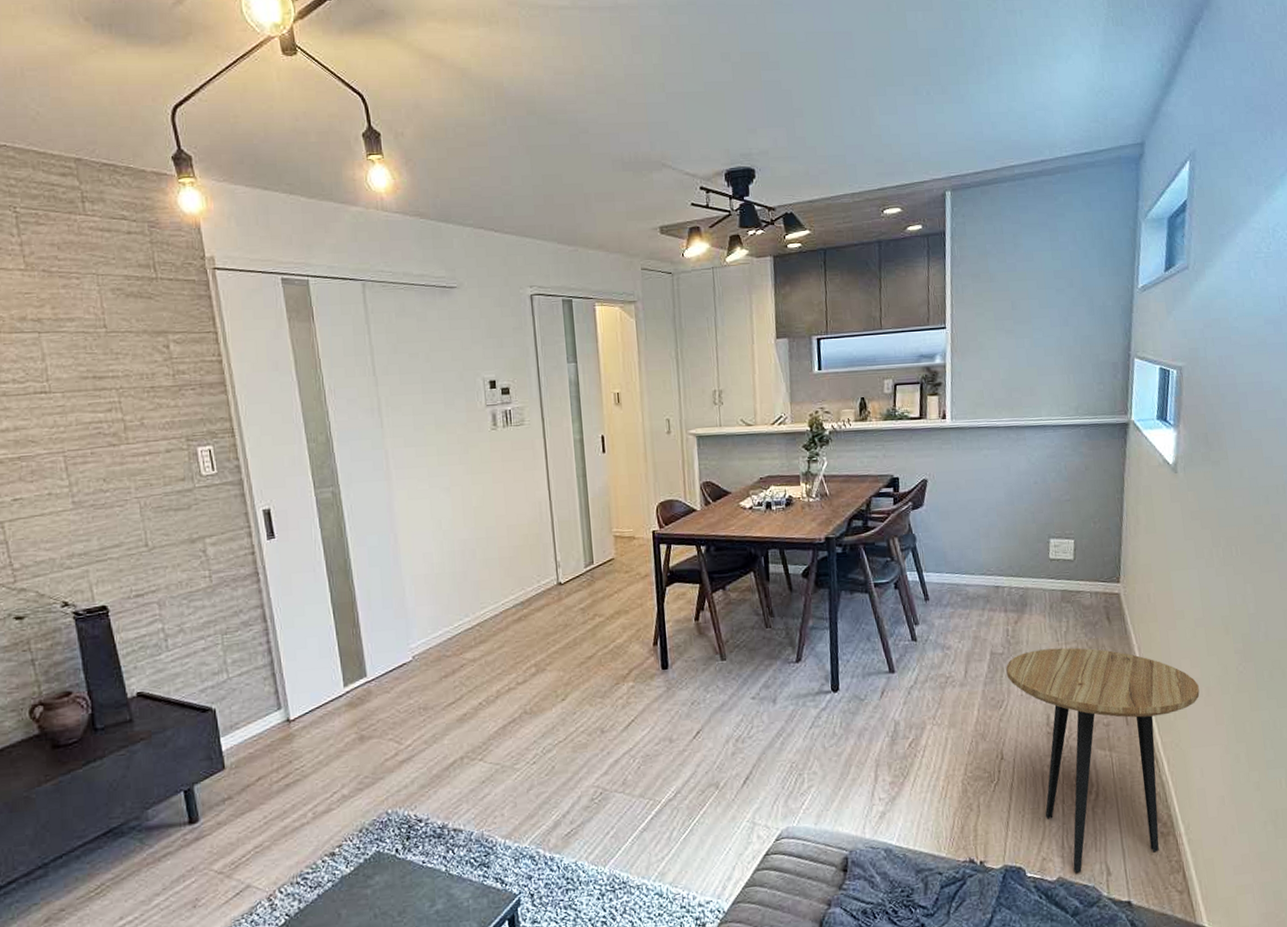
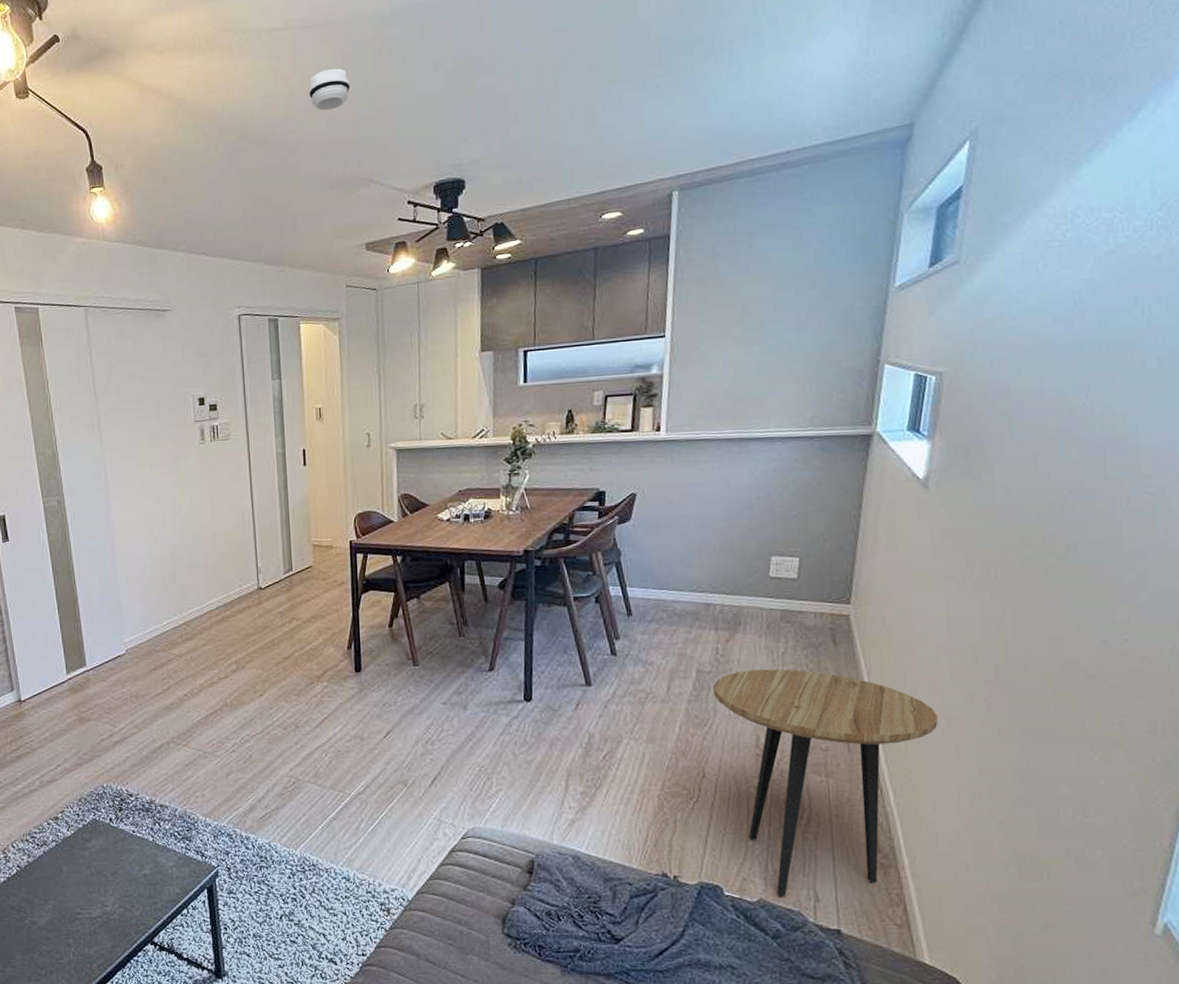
smoke detector: none [598,51,640,92] -> present [308,68,350,111]

